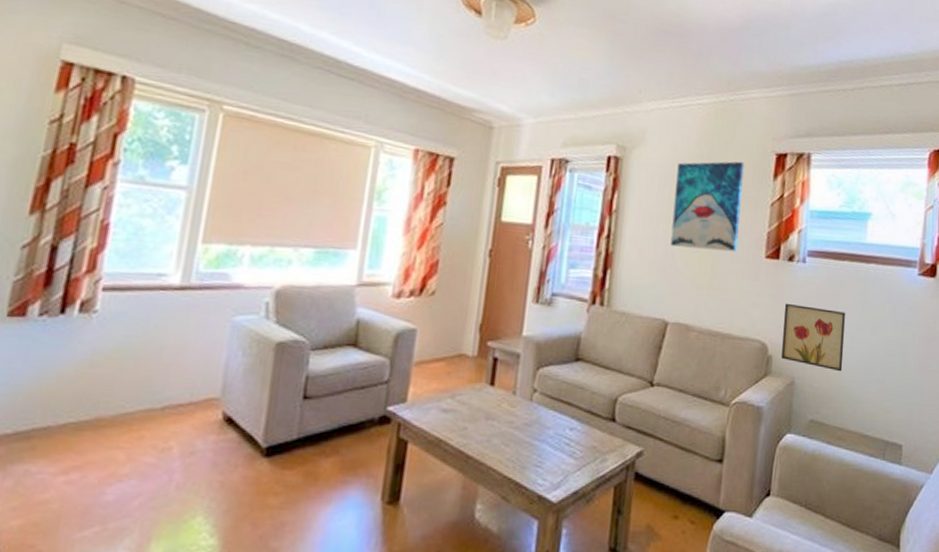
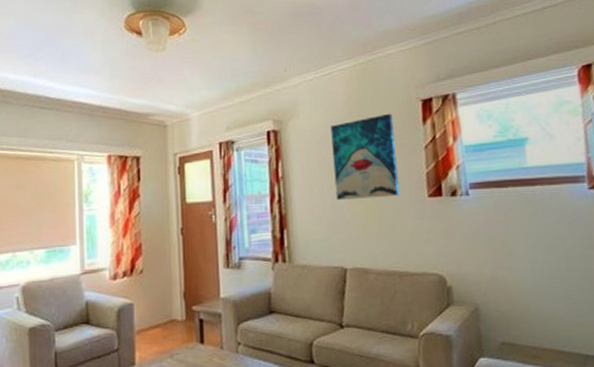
wall art: present [781,303,846,372] -> none [455,235,526,293]

